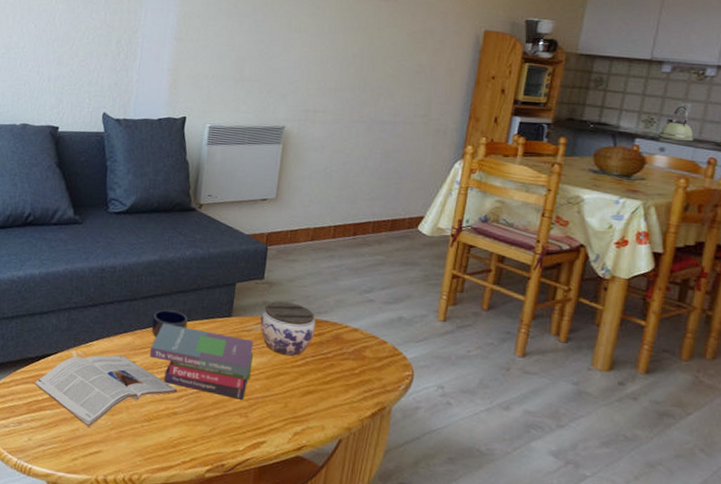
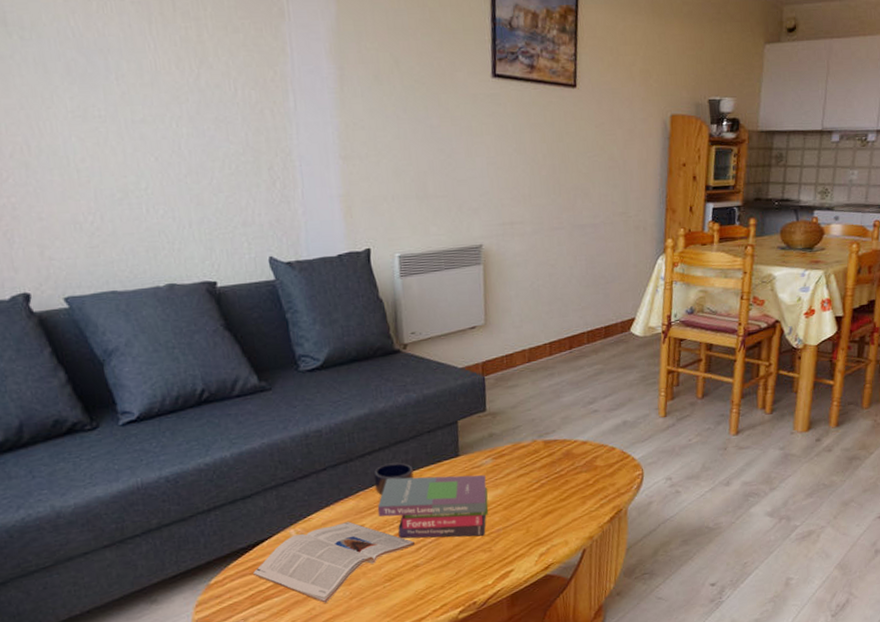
jar: present [260,301,316,356] -> none [489,429,546,483]
kettle: present [658,106,694,142] -> none [832,174,862,208]

